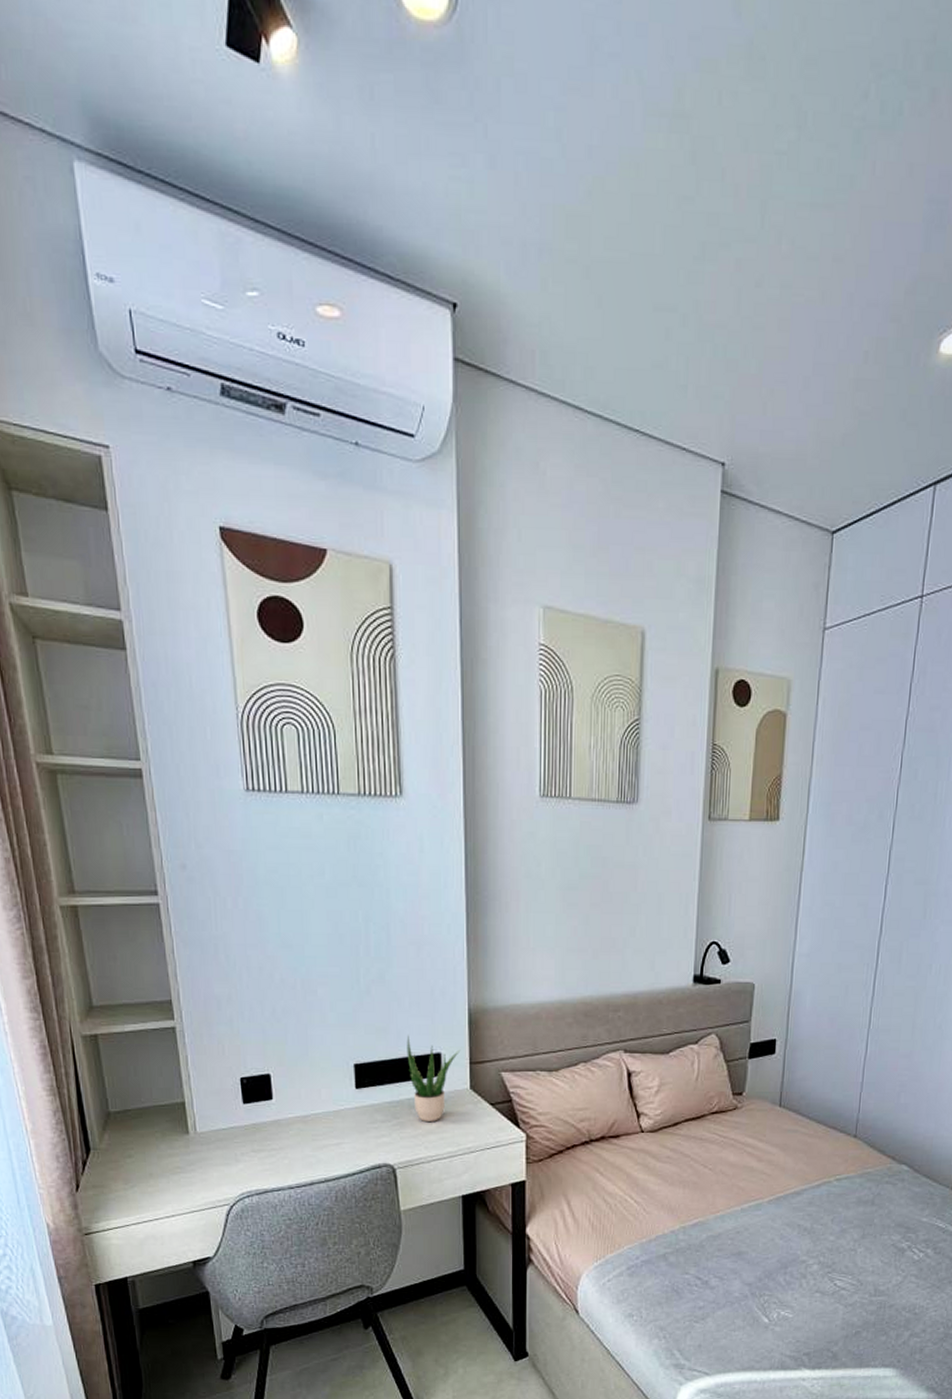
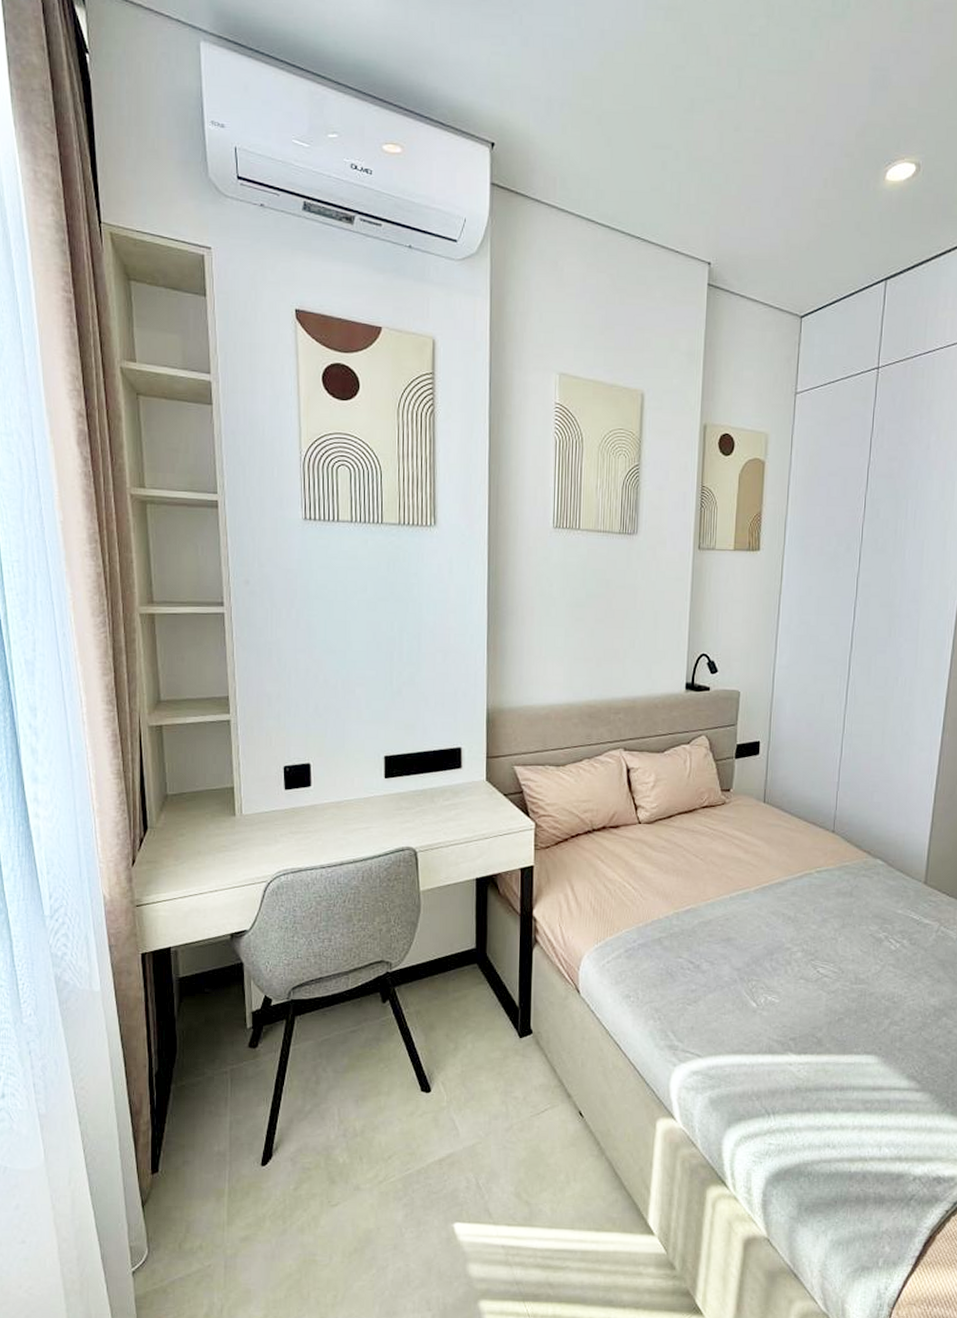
potted plant: present [406,1035,461,1121] -> none [431,731,479,809]

